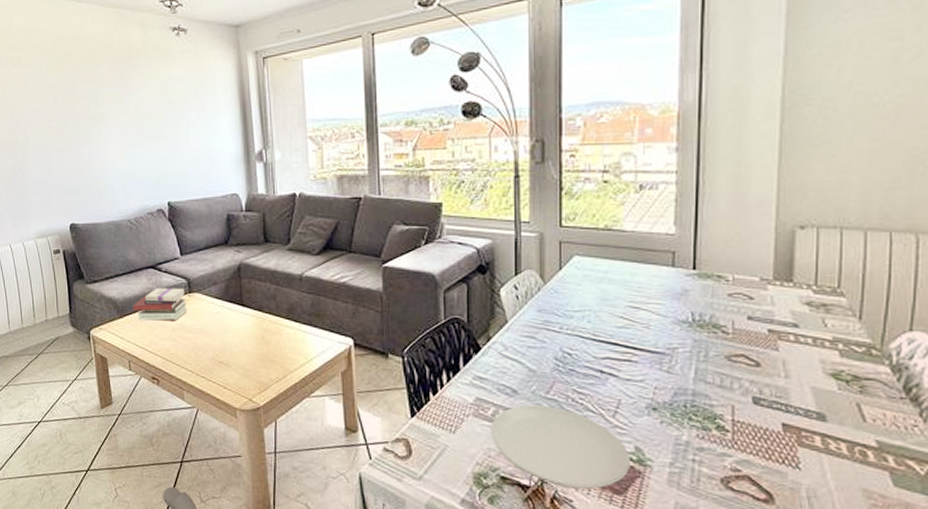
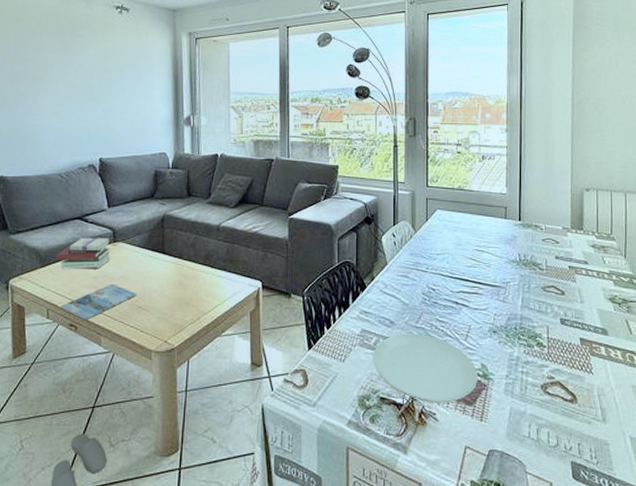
magazine: none [141,337,217,374] -> present [60,284,137,320]

